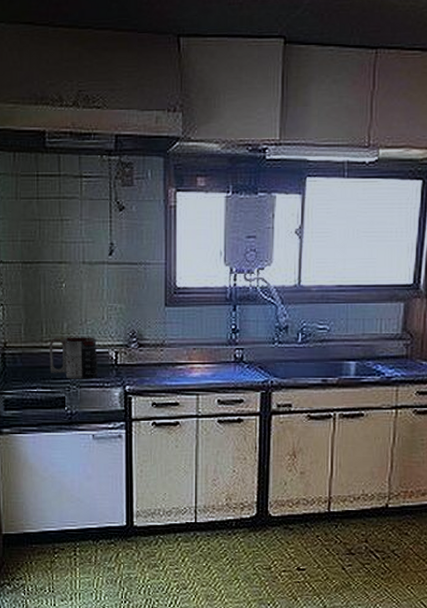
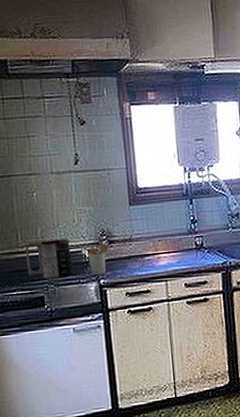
utensil holder: none [114,343,142,381] -> present [87,241,112,276]

